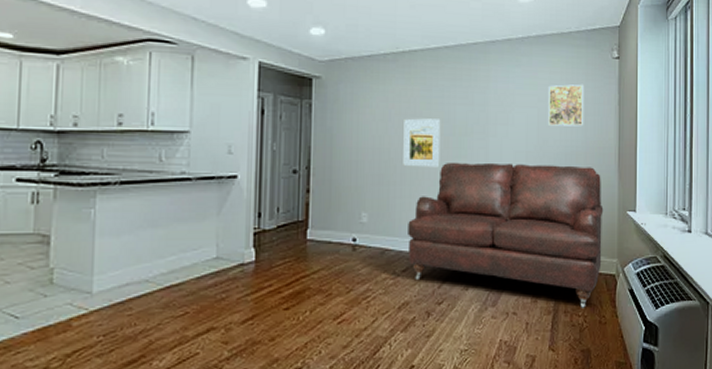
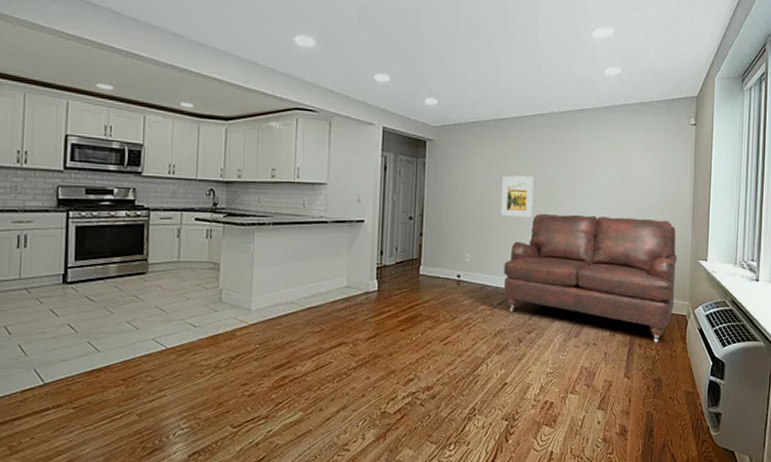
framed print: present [548,84,585,127] -> none [629,147,663,185]

